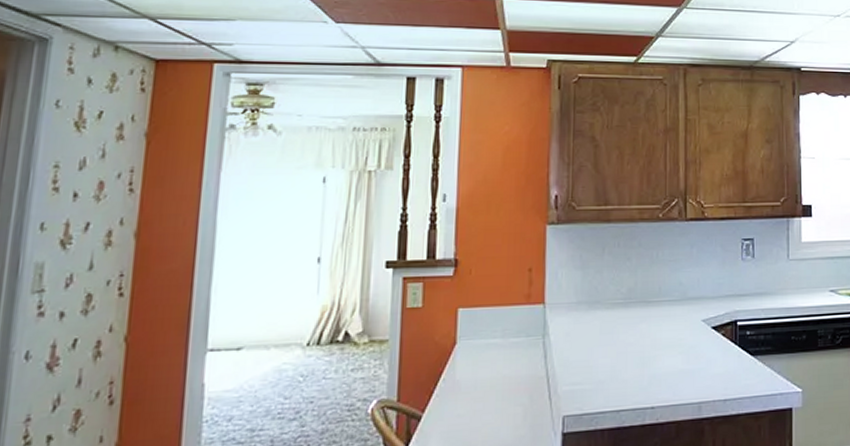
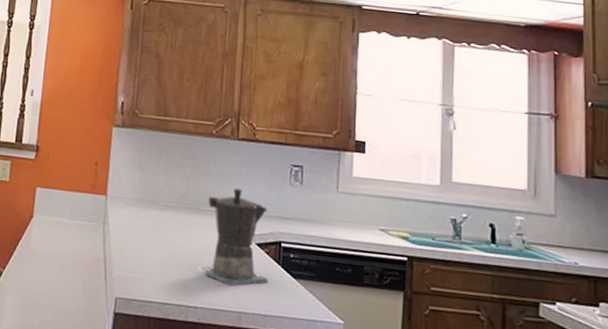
coffee maker: none [656,272,727,377] -> present [201,188,269,287]

